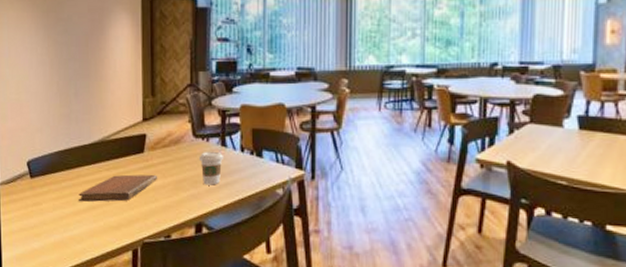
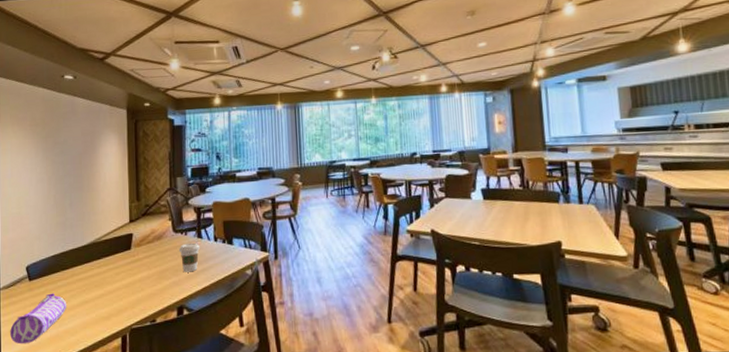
pencil case: none [11,194,72,248] -> present [10,293,66,344]
notebook: present [79,174,158,203] -> none [73,267,144,298]

